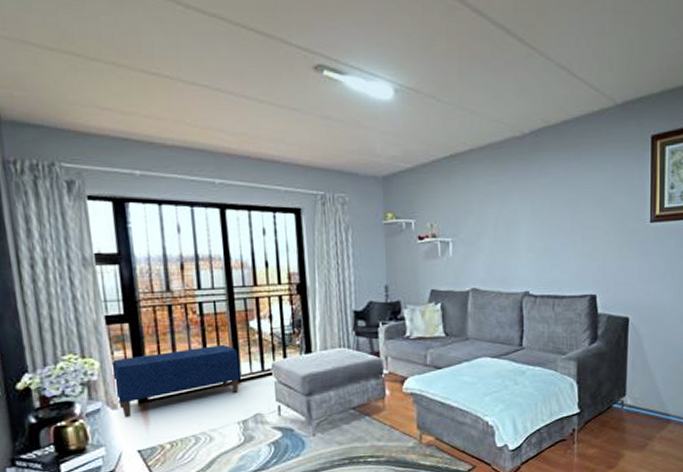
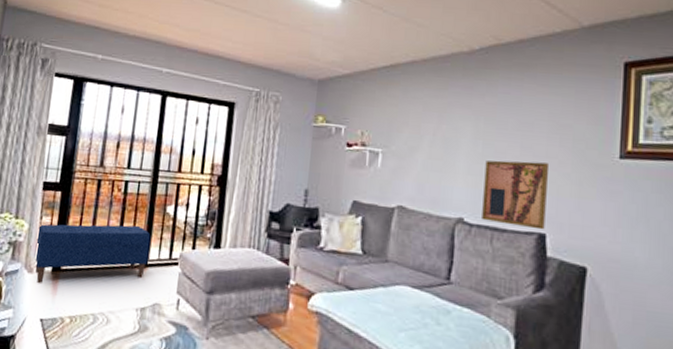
wall art: none [543,234,595,292] -> present [482,160,548,230]

